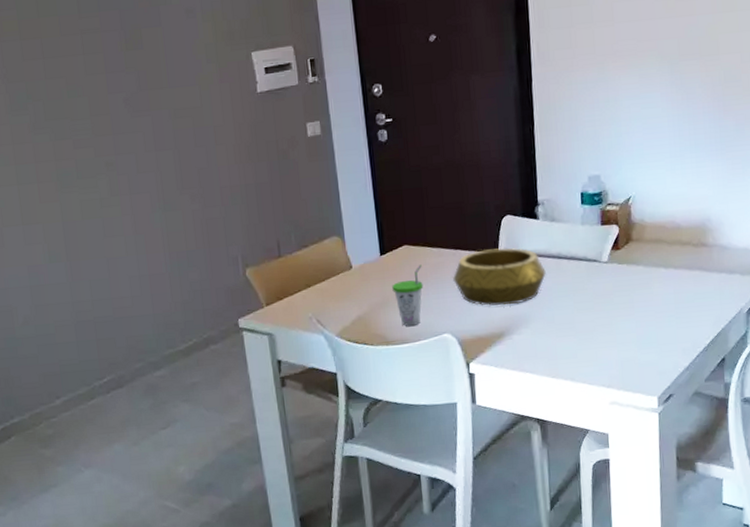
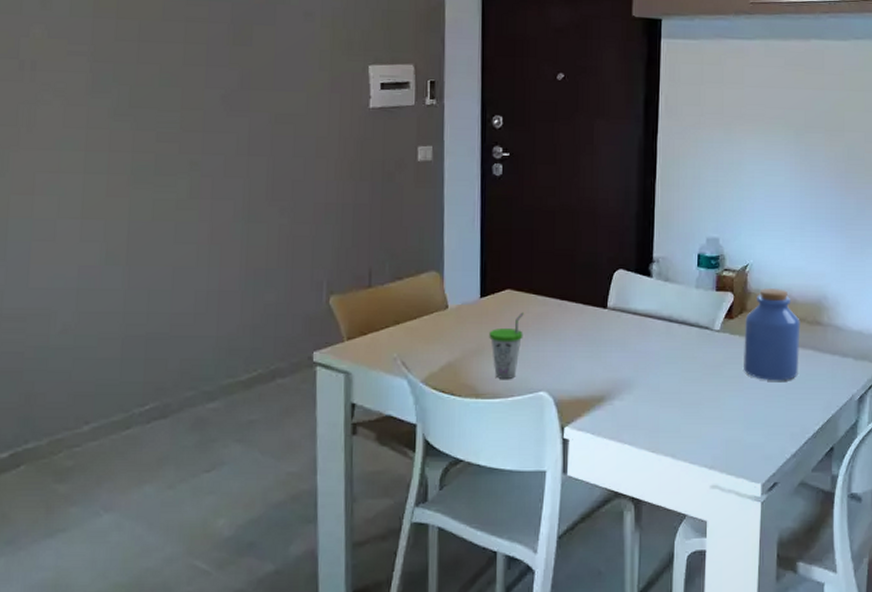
decorative bowl: present [453,248,546,306] -> none [556,303,655,367]
jar: none [631,216,687,303] -> present [744,288,800,381]

